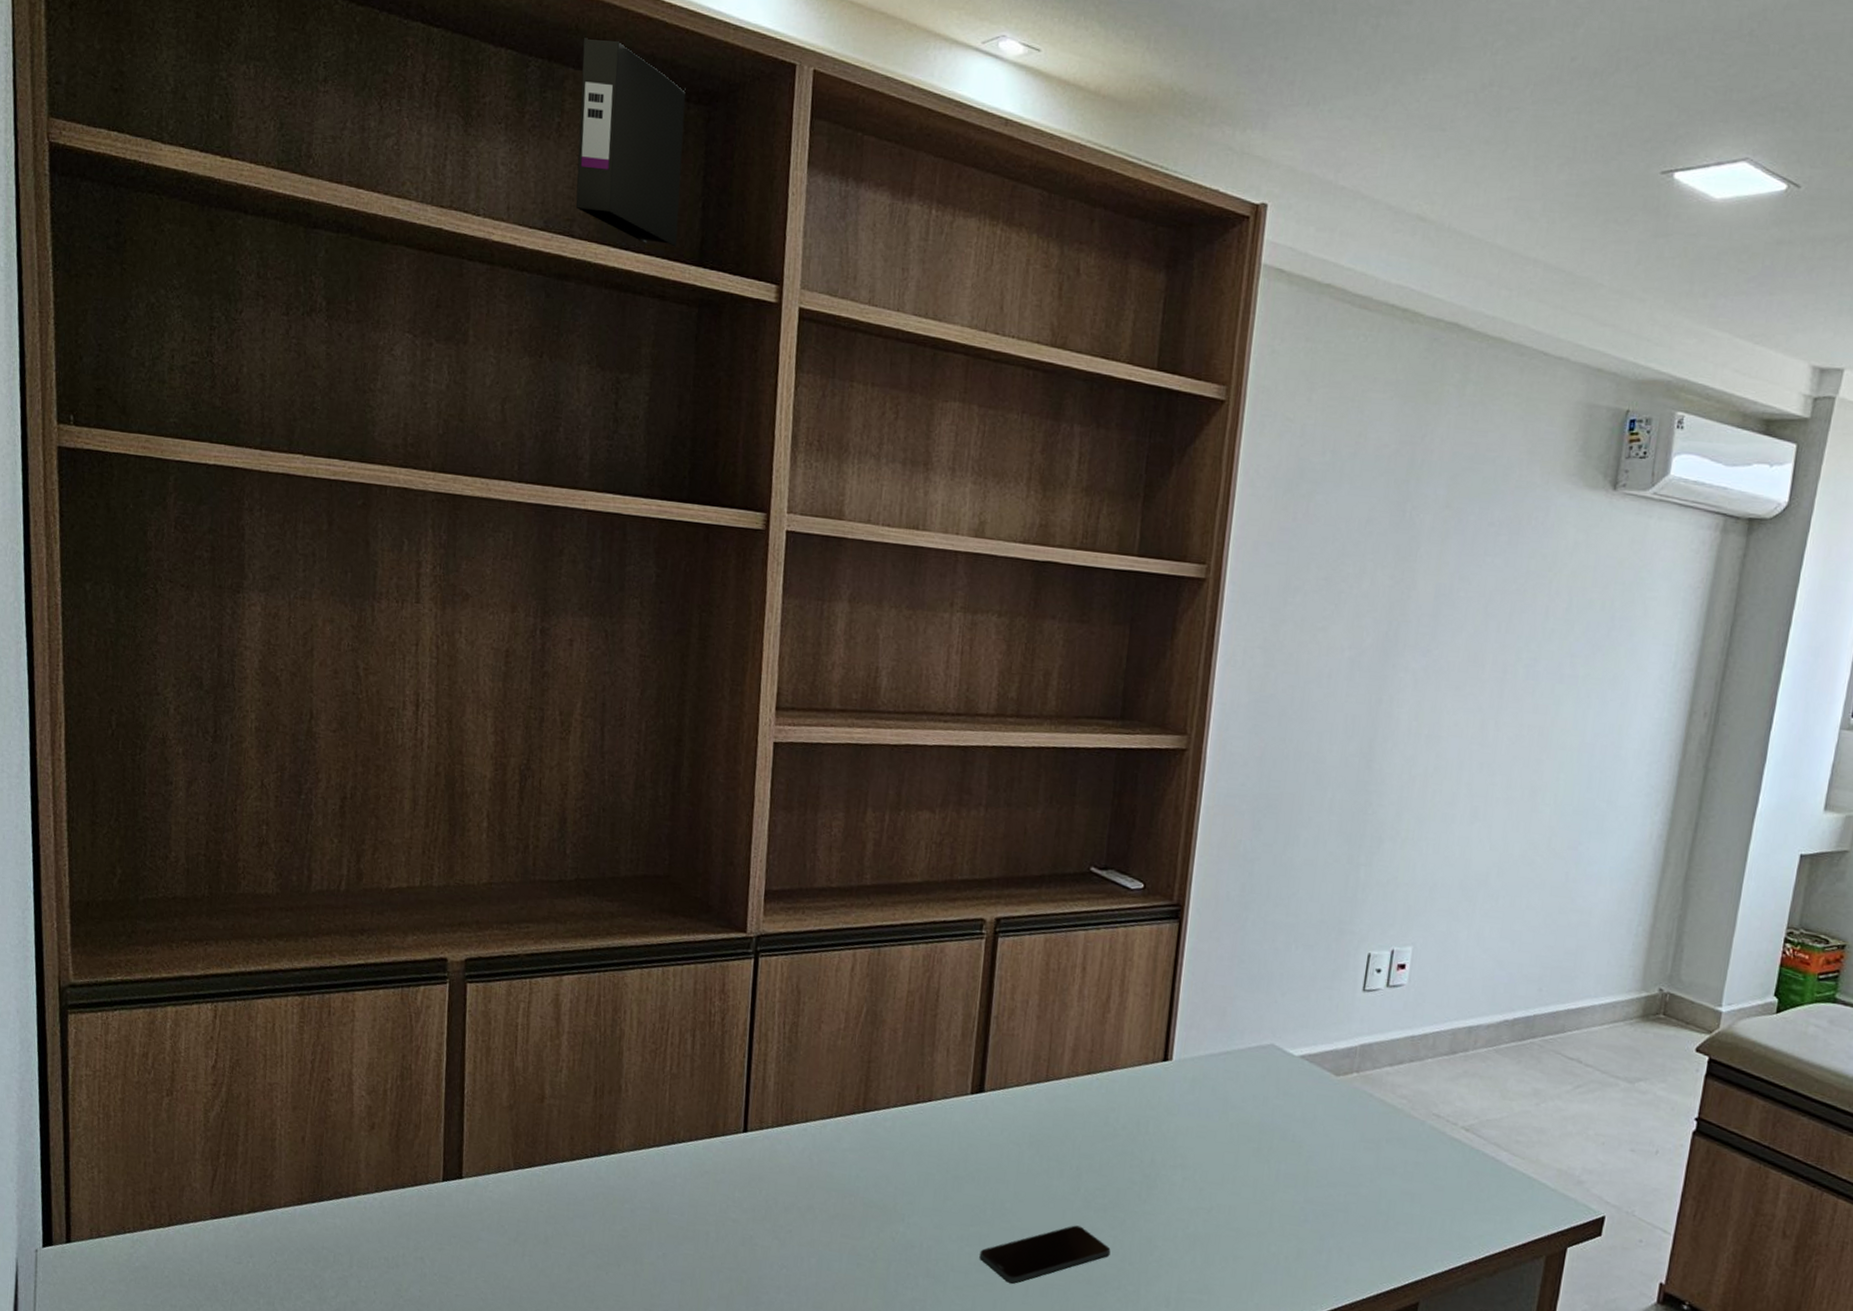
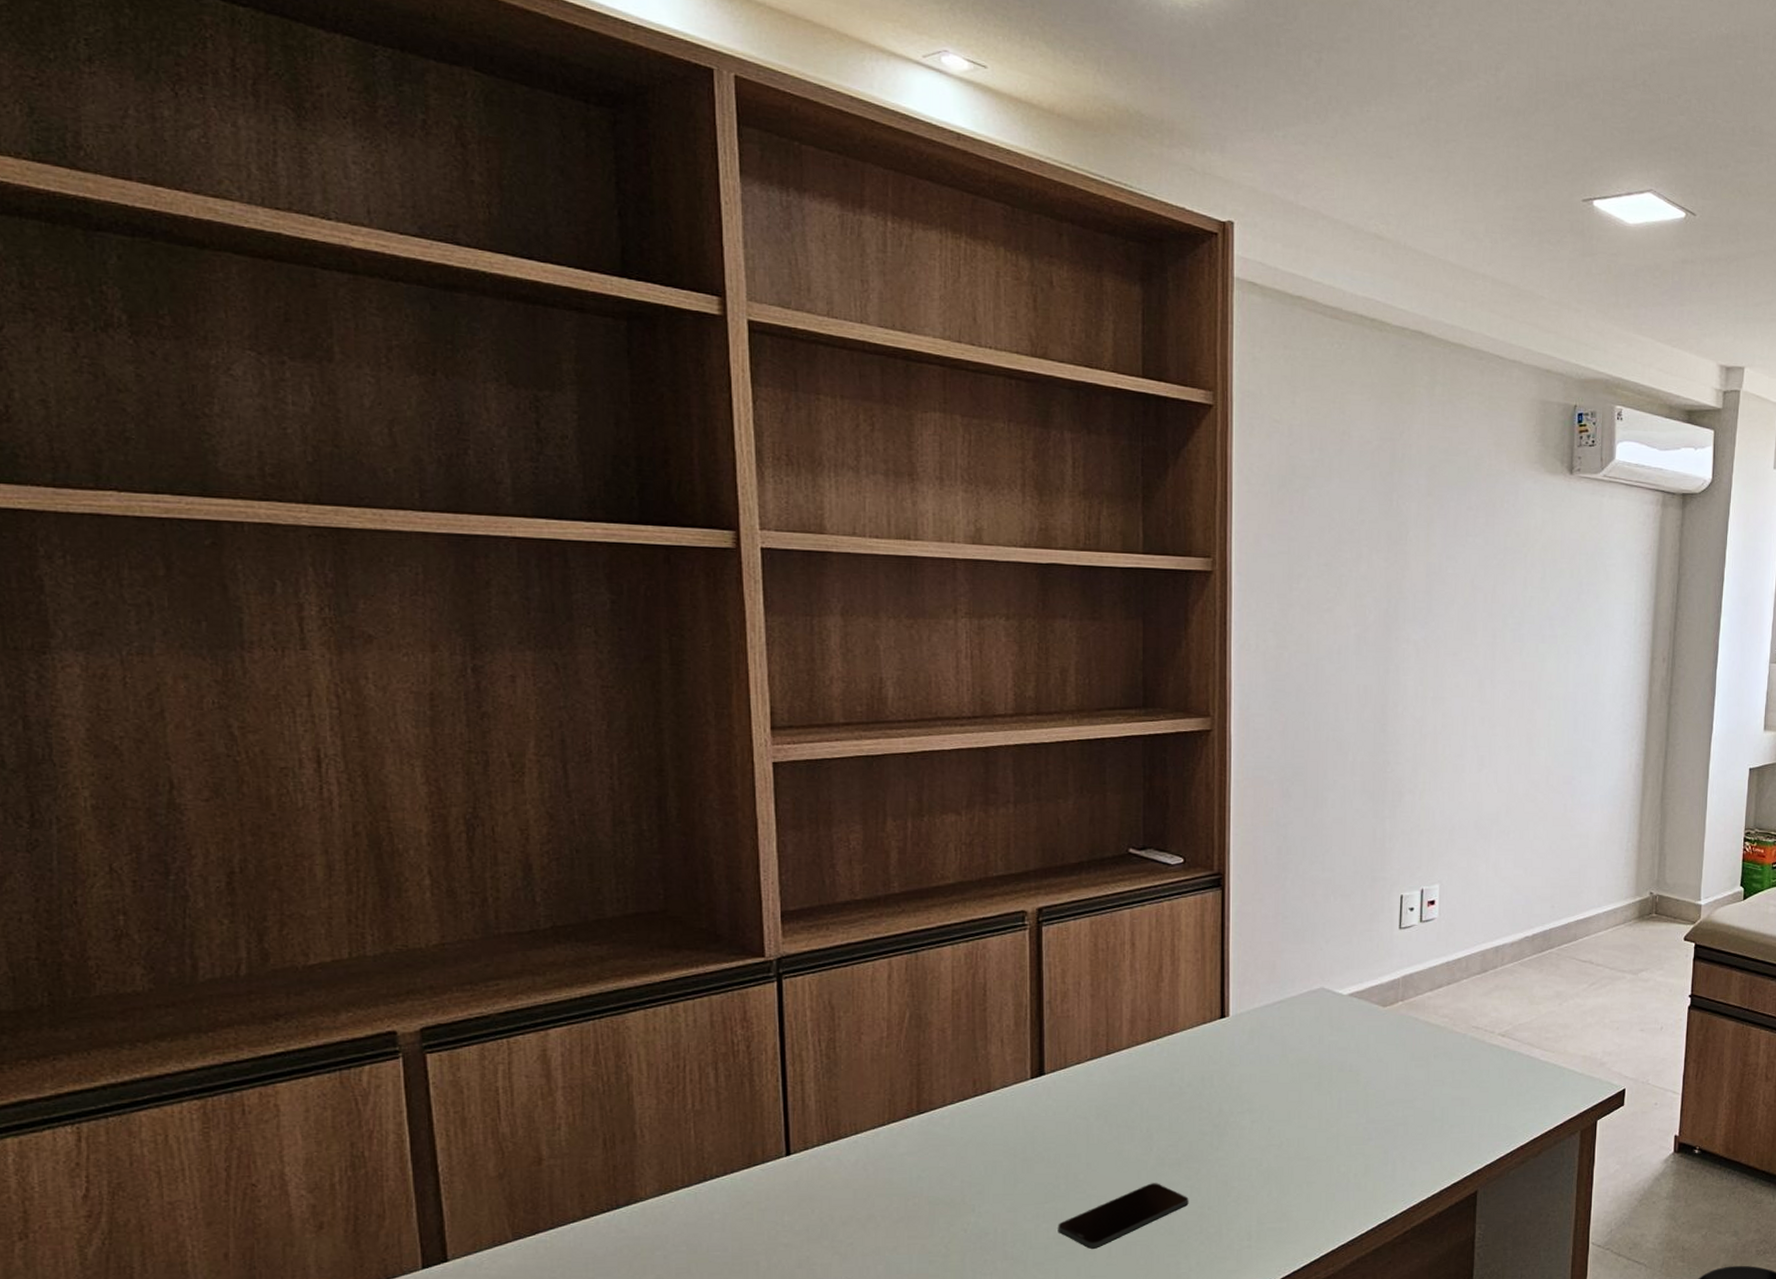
binder: present [575,35,686,247] -> none [443,25,593,257]

